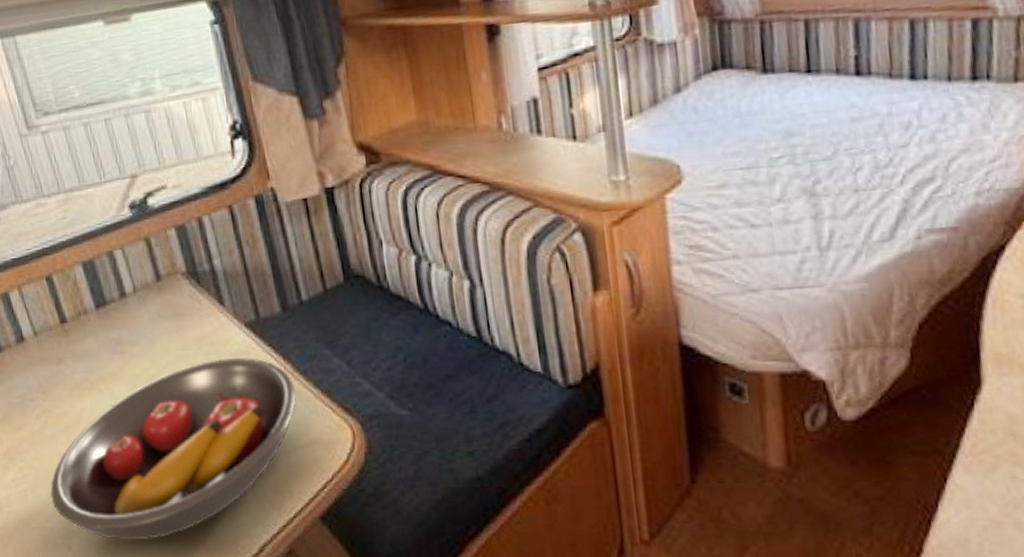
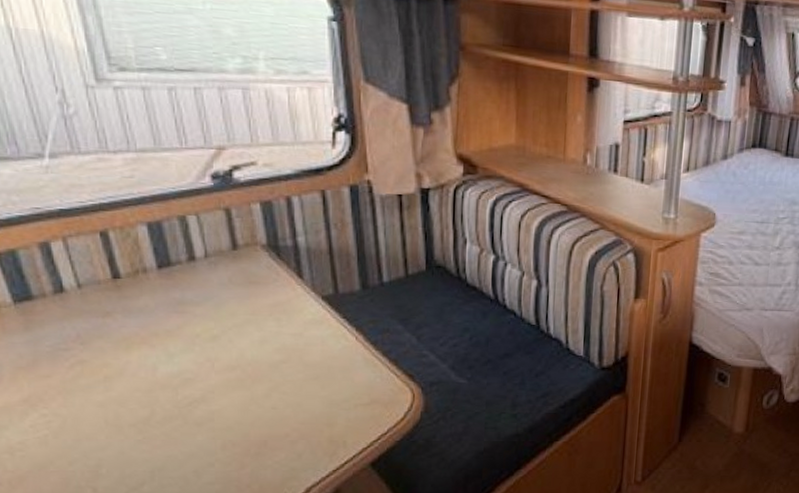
fruit bowl: present [49,358,297,541] -> none [77,326,365,484]

